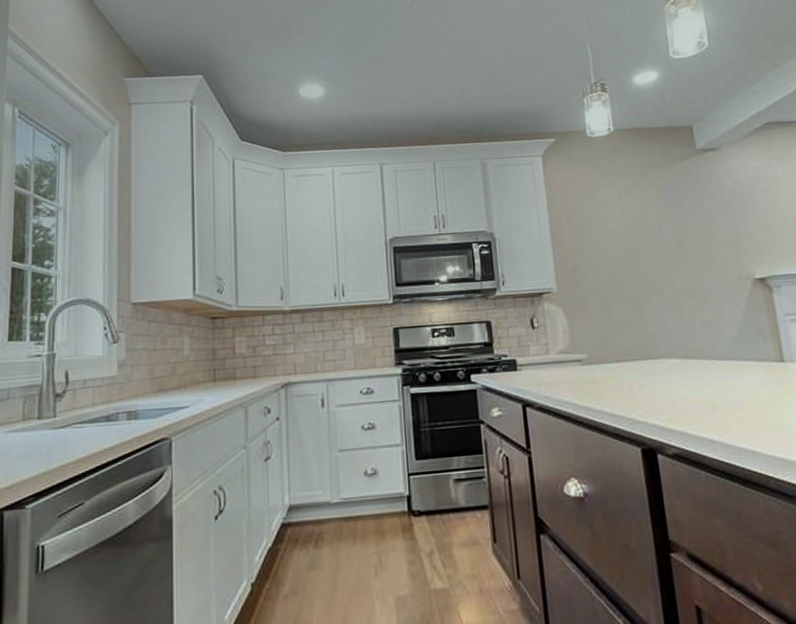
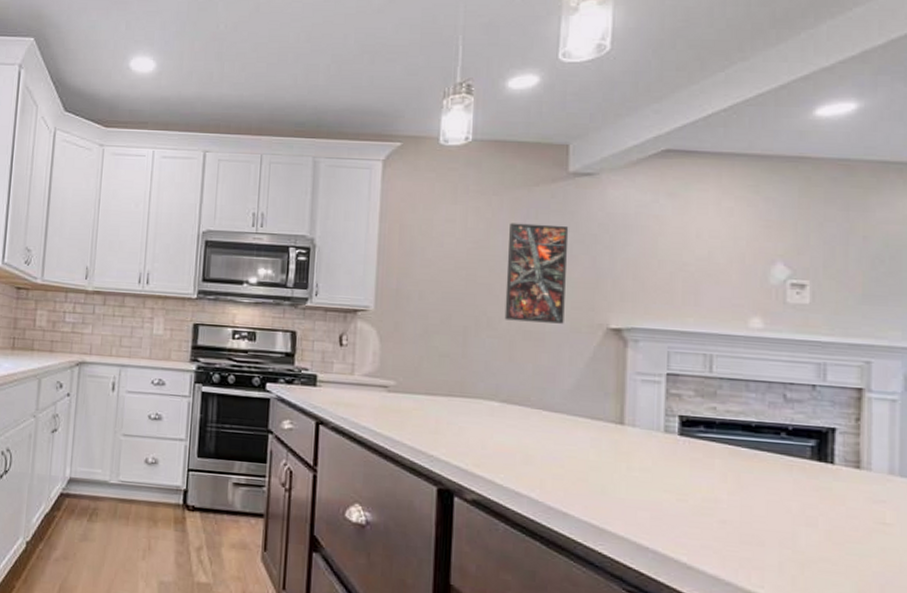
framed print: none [658,195,718,284] -> present [504,223,569,324]

